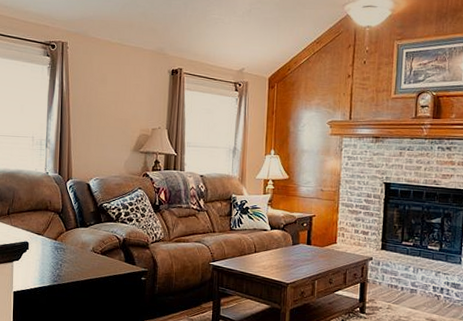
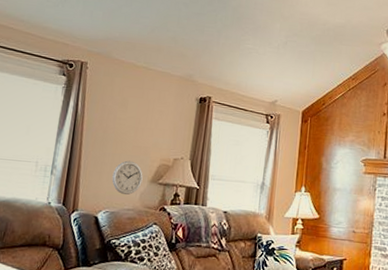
wall clock: none [99,132,126,163] -> present [112,160,143,195]

